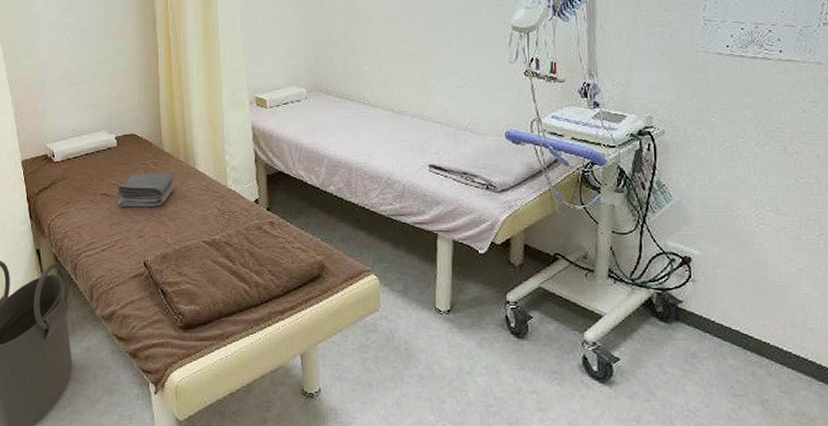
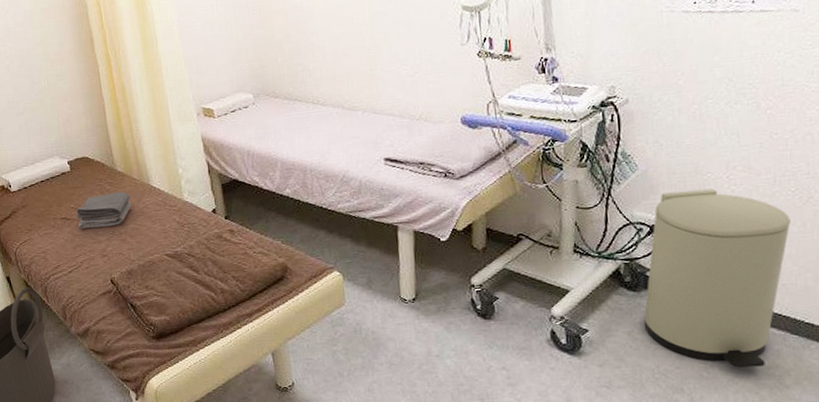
pedal bin: none [675,226,816,412] -> present [644,188,791,368]

